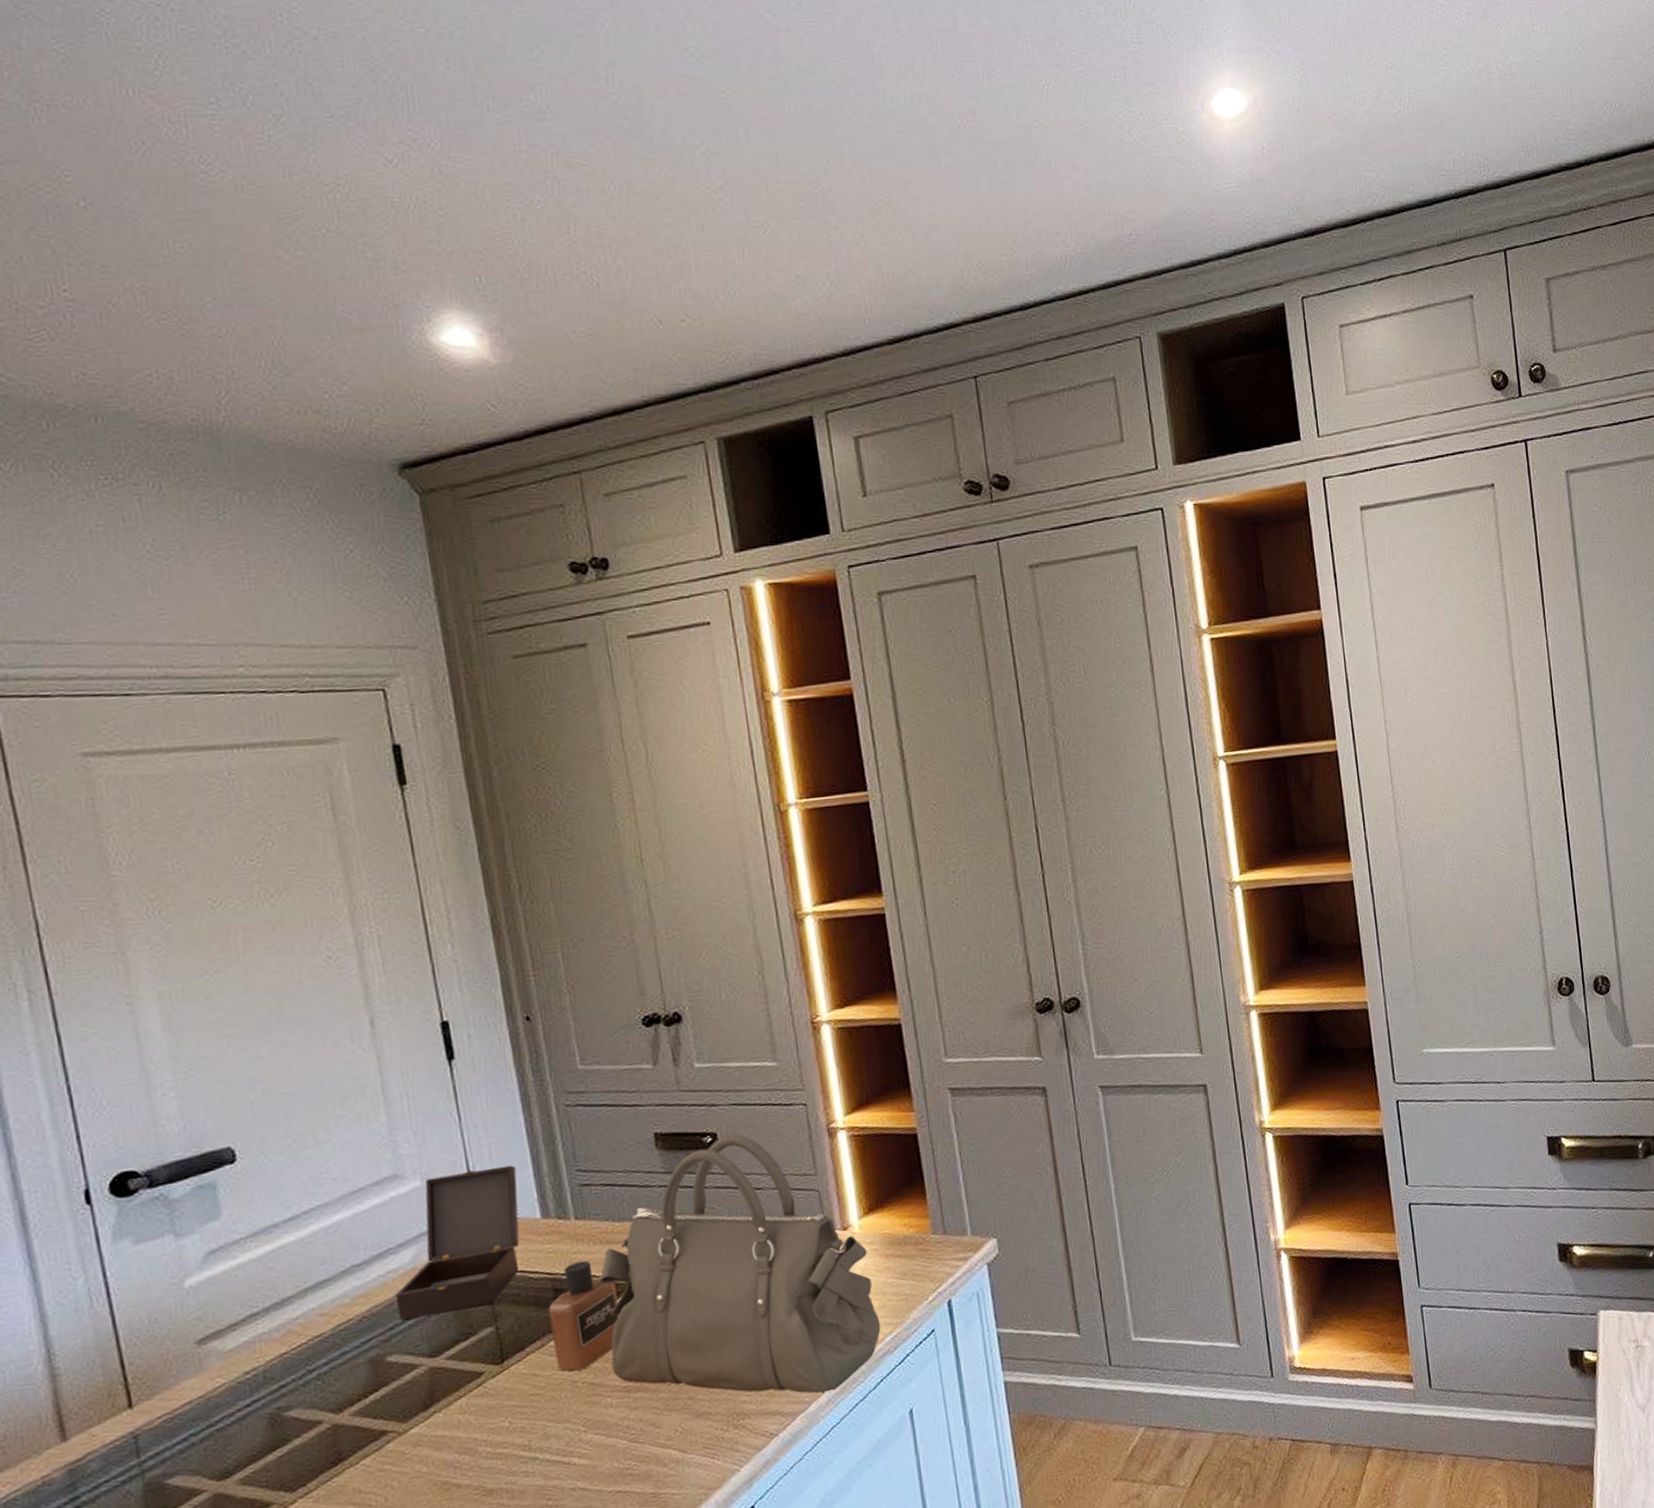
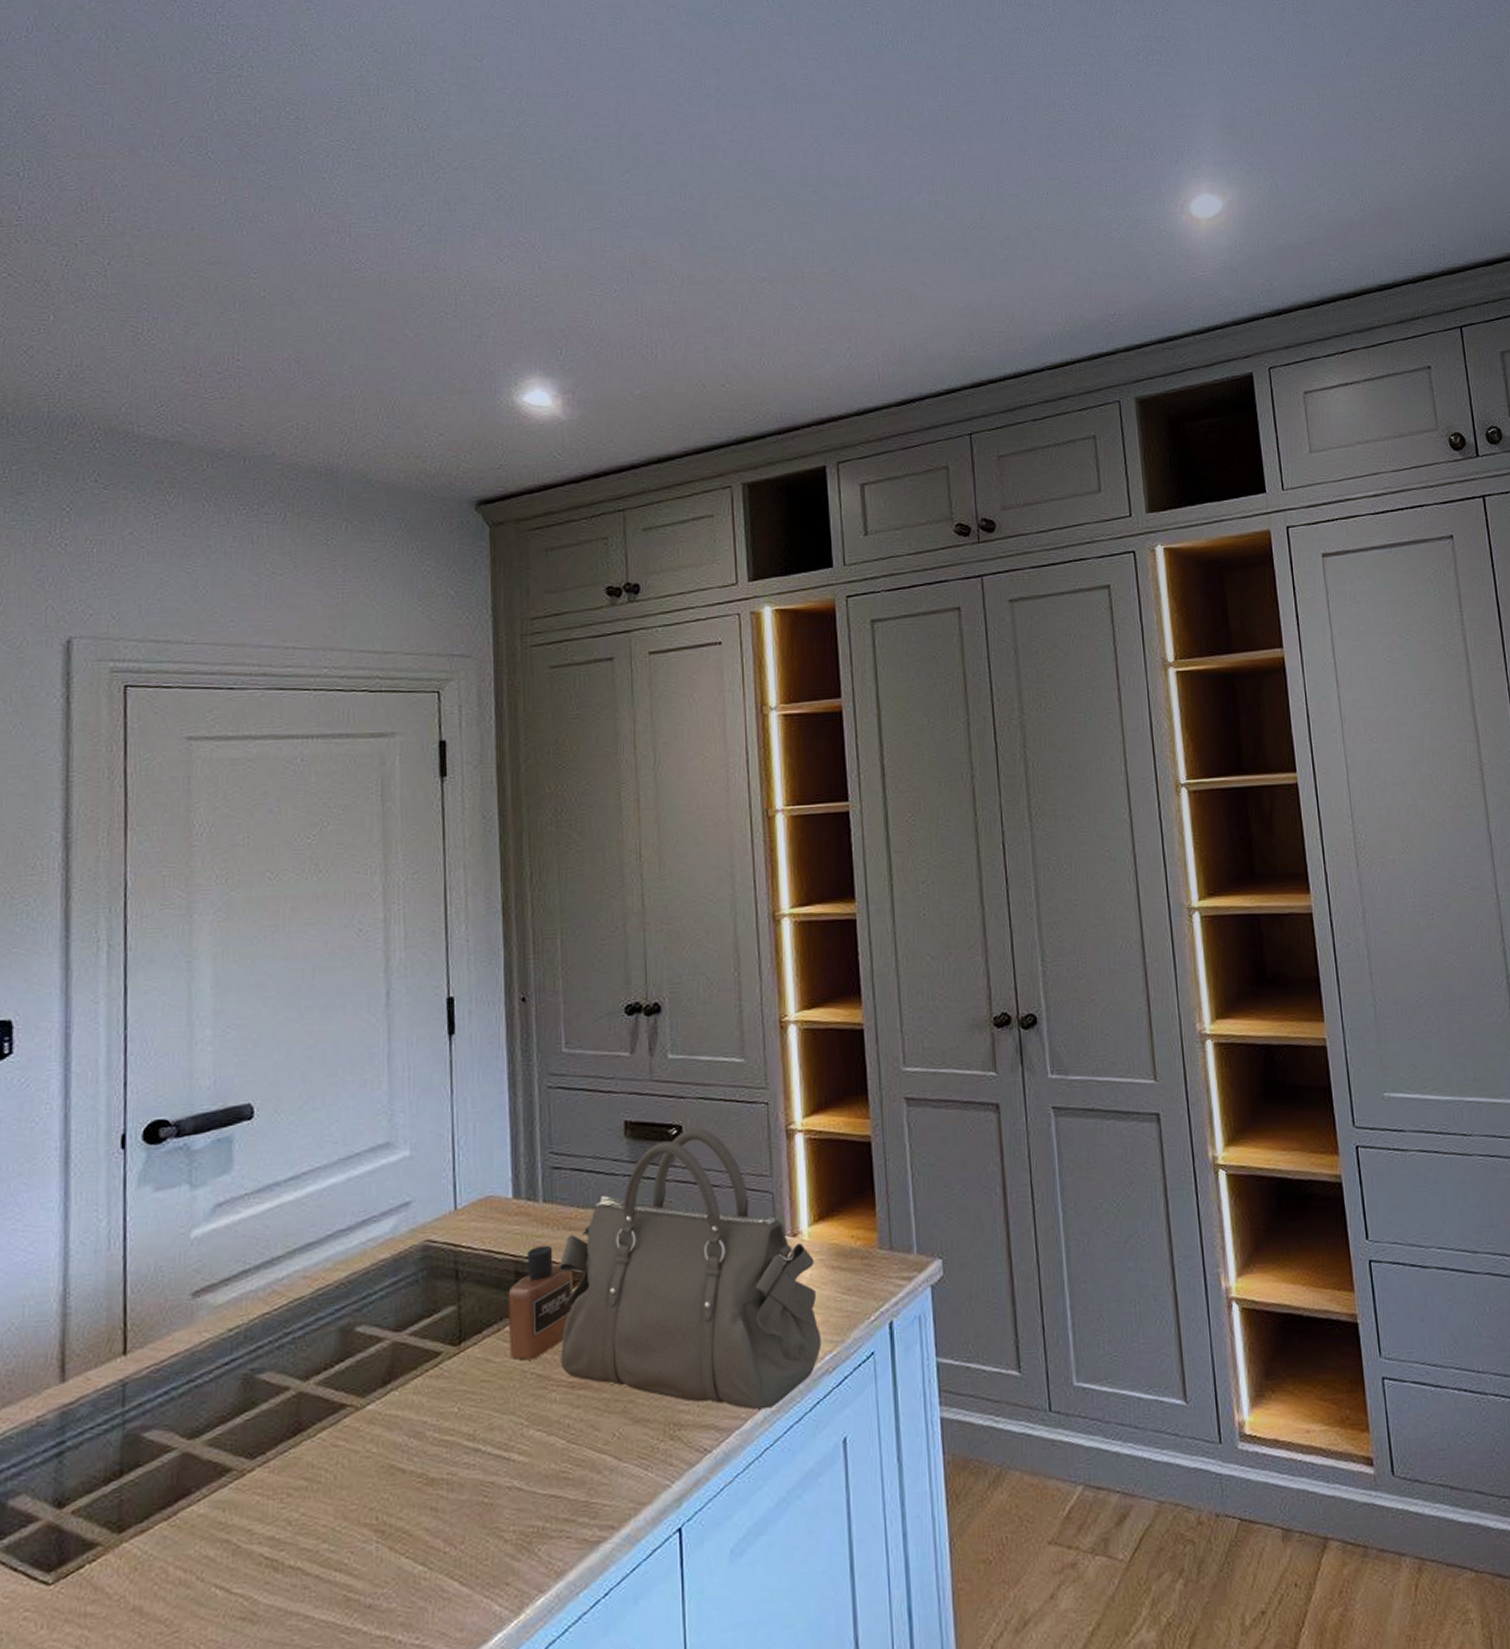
jewelry box: present [395,1165,520,1320] -> none [372,1142,495,1290]

